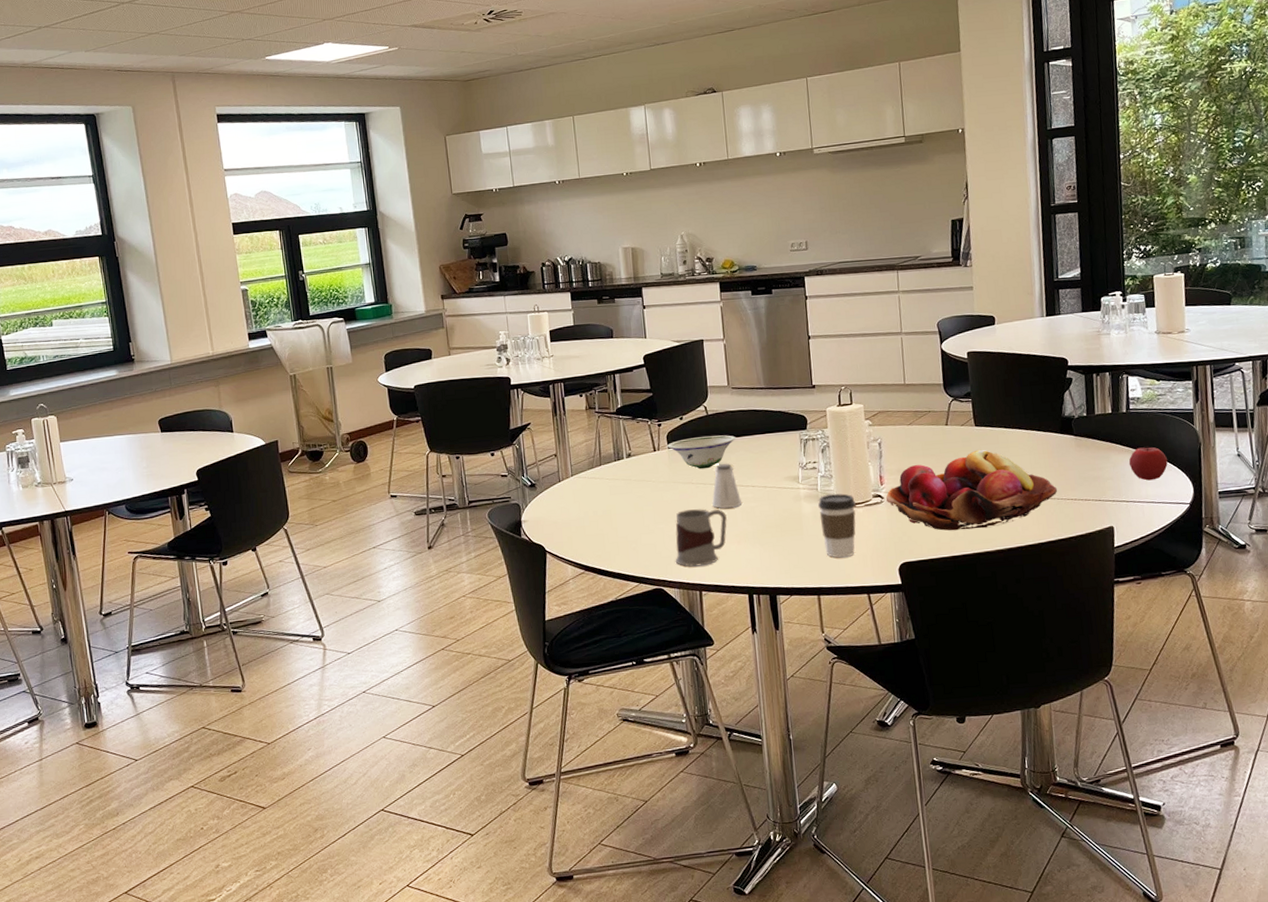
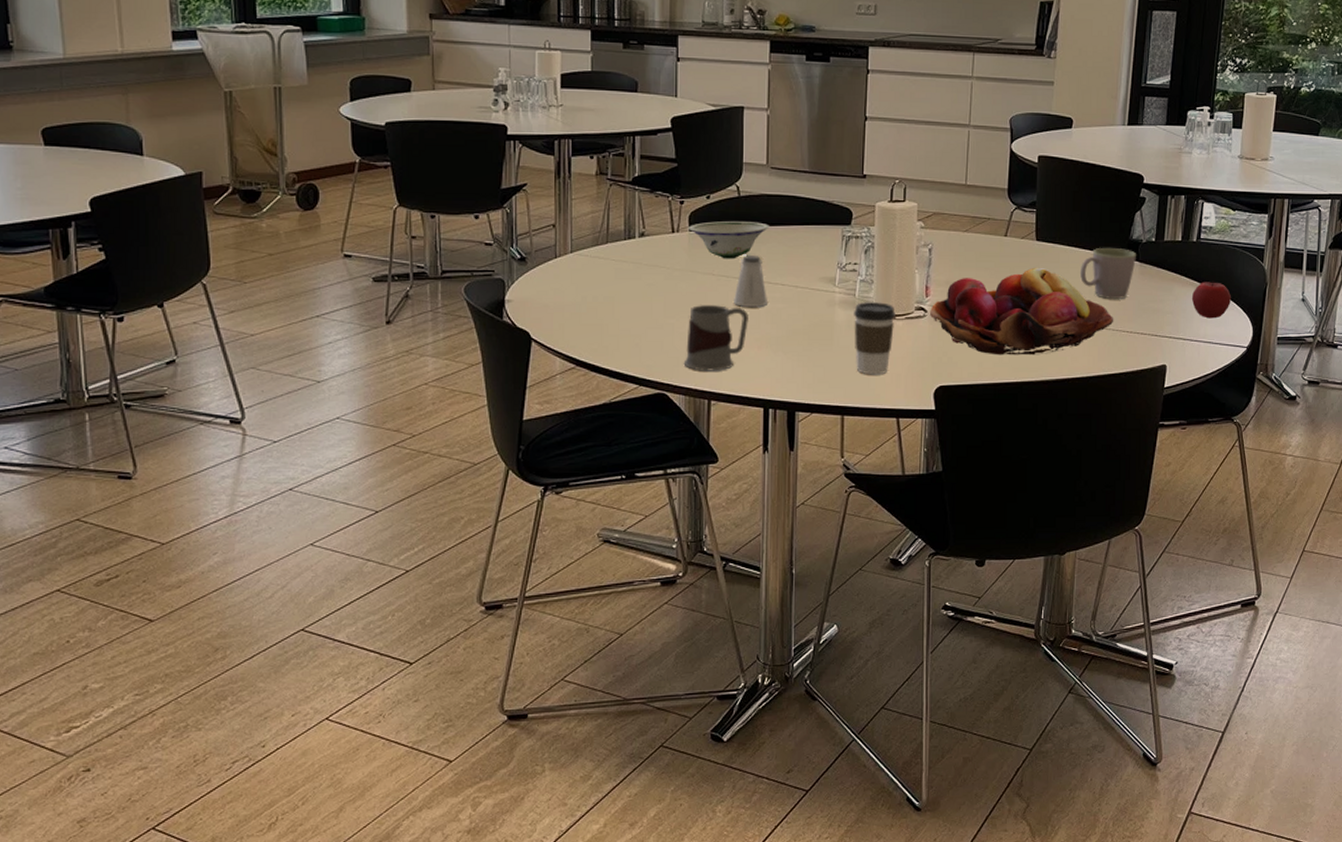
mug: none [1019,425,1071,472] -> present [1080,247,1136,300]

